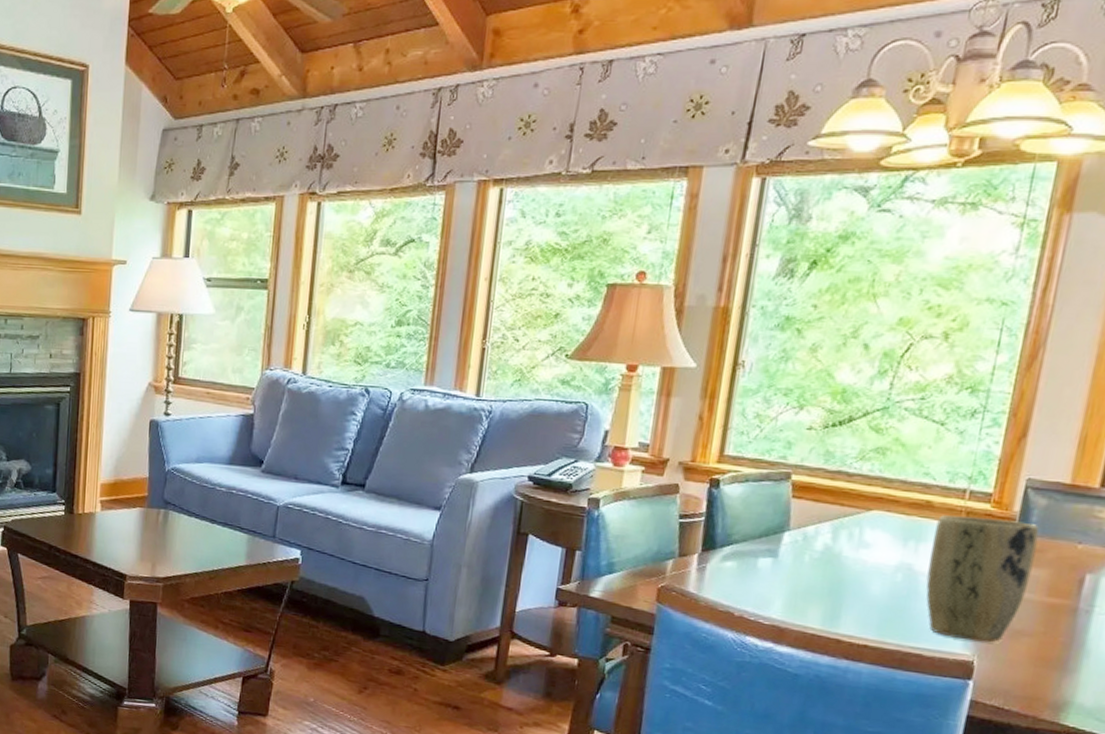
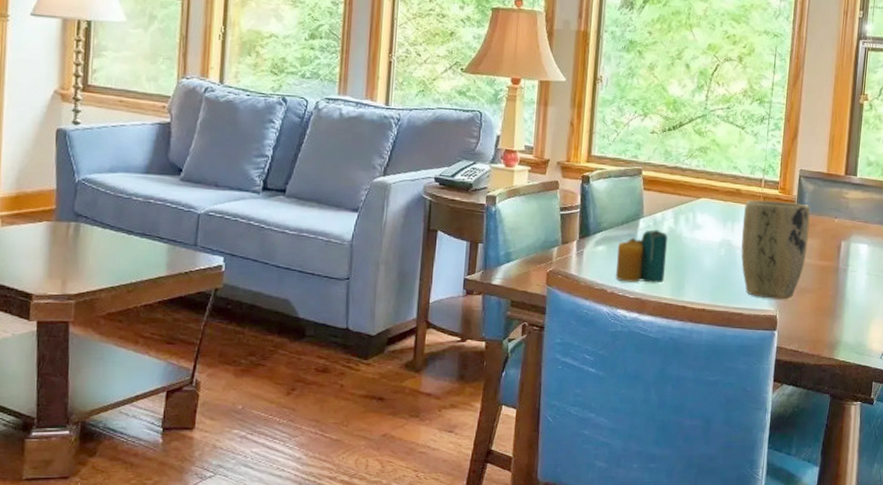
candle: none [747,545,822,610] -> present [616,229,668,284]

